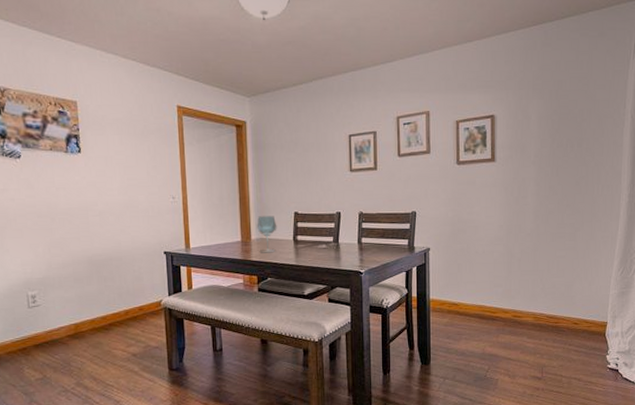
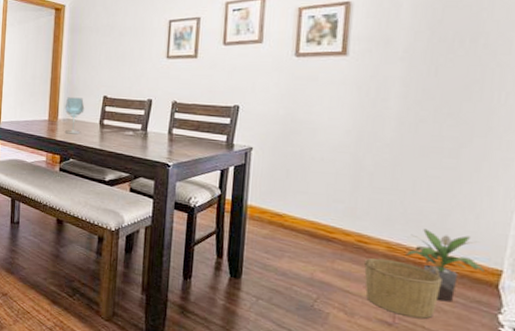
basket: none [519,327,571,370] -> present [363,258,442,319]
potted plant: none [544,298,596,353] -> present [402,228,484,303]

